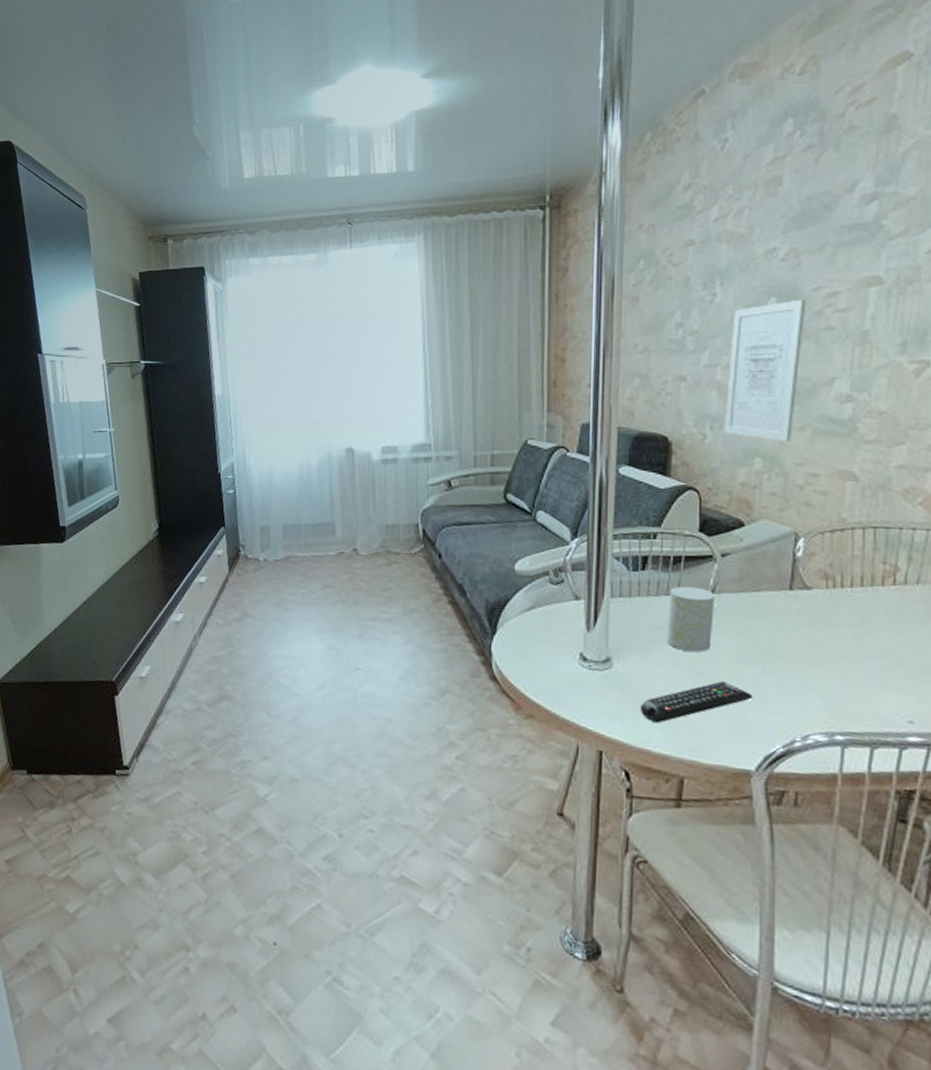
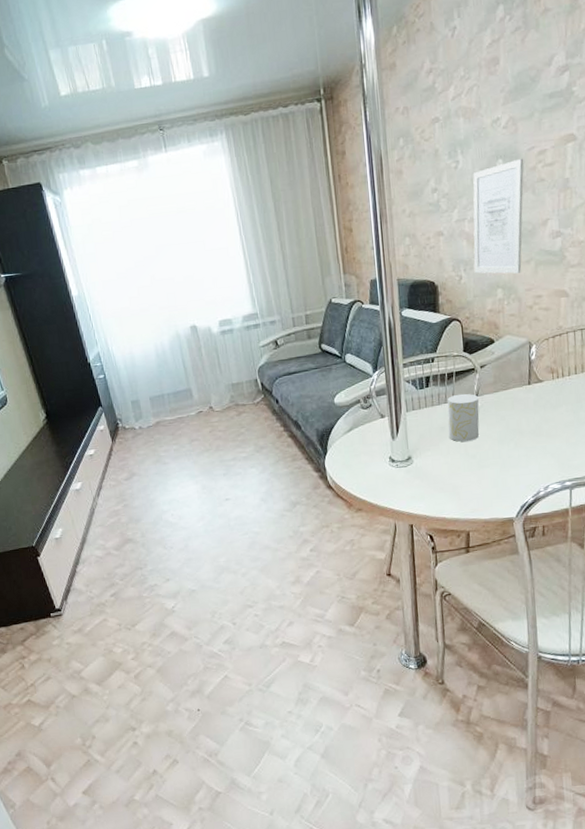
remote control: present [639,681,753,724] -> none [435,459,510,498]

